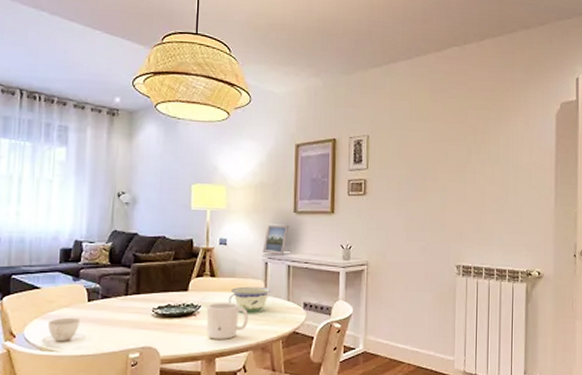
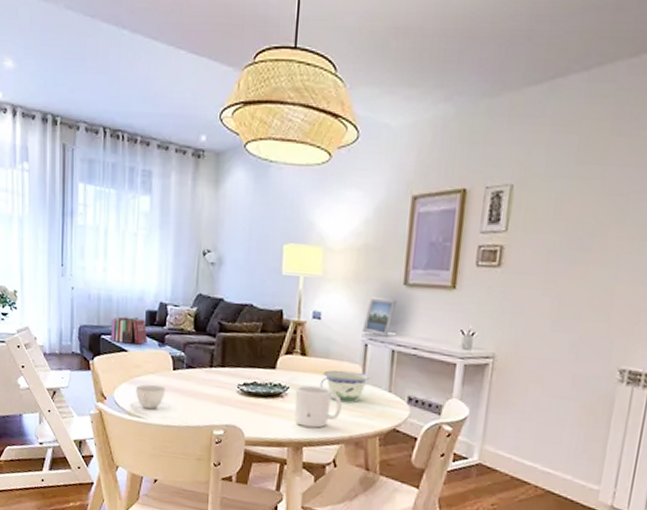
books: none [22,256,62,281] -> present [110,316,147,345]

